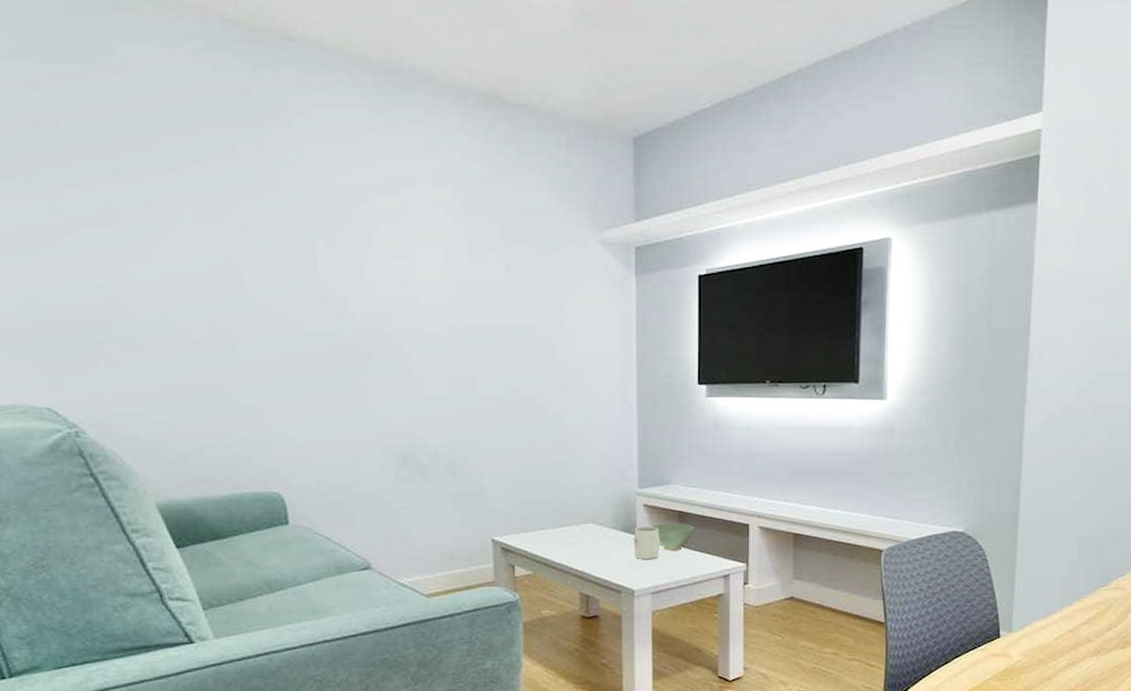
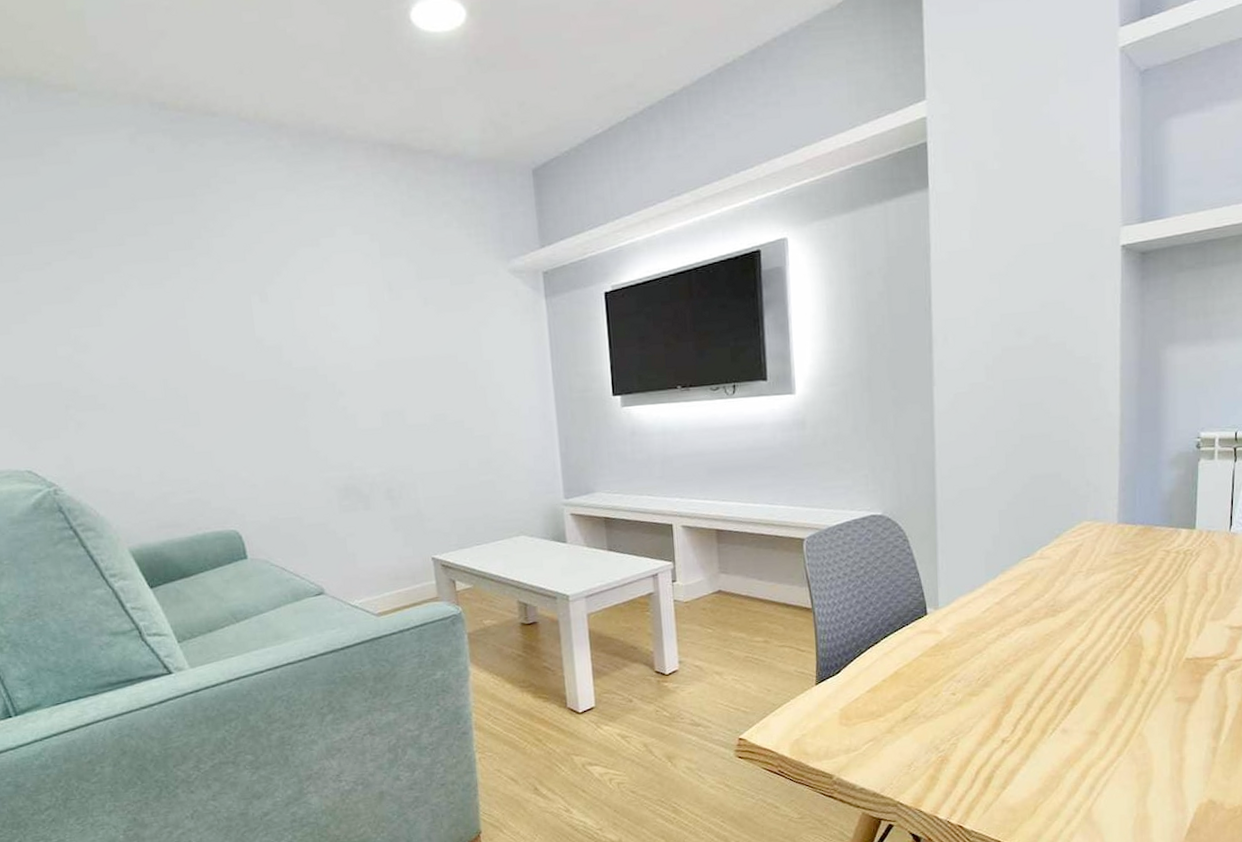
mug: present [633,527,660,559] -> none [563,534,590,566]
bowl: present [651,523,695,550] -> none [579,528,621,555]

